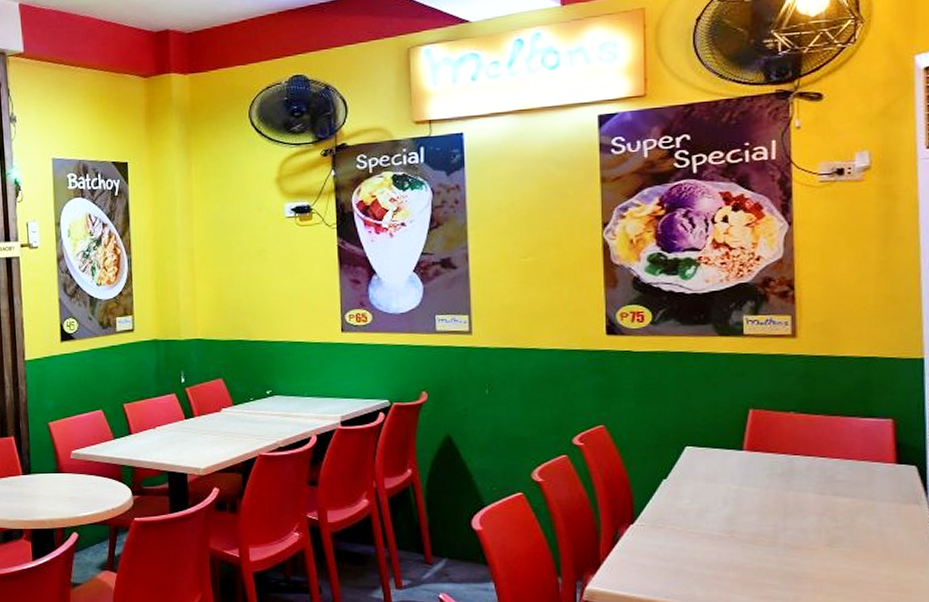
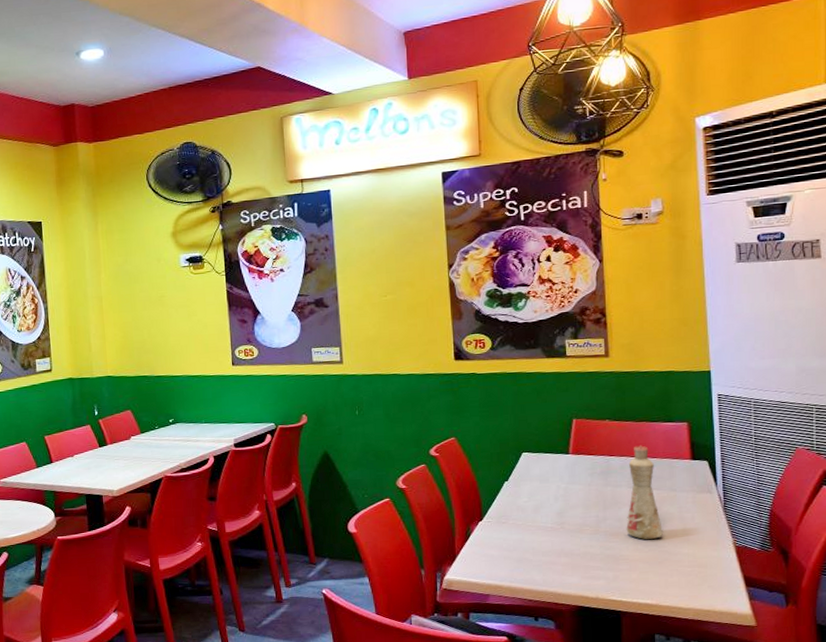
bottle: none [811,444,857,555] -> present [626,445,663,539]

